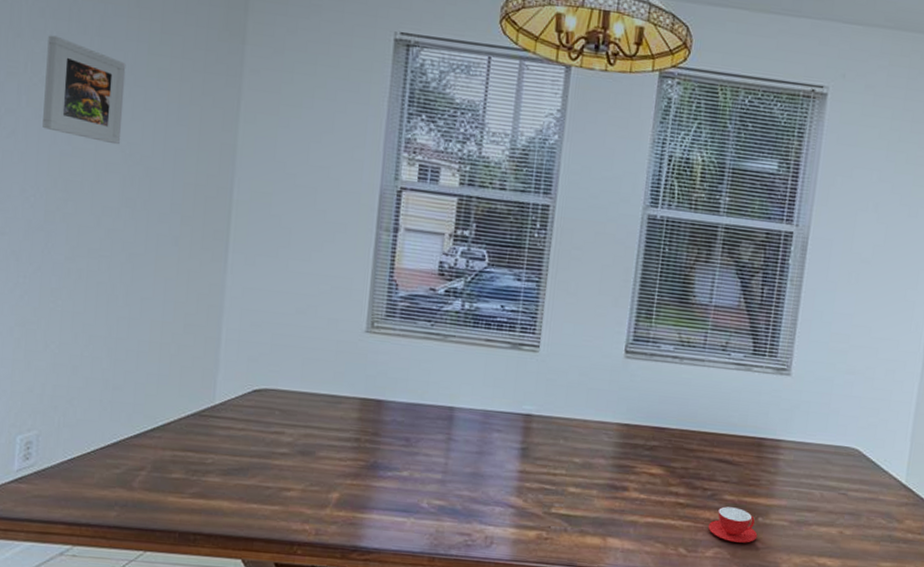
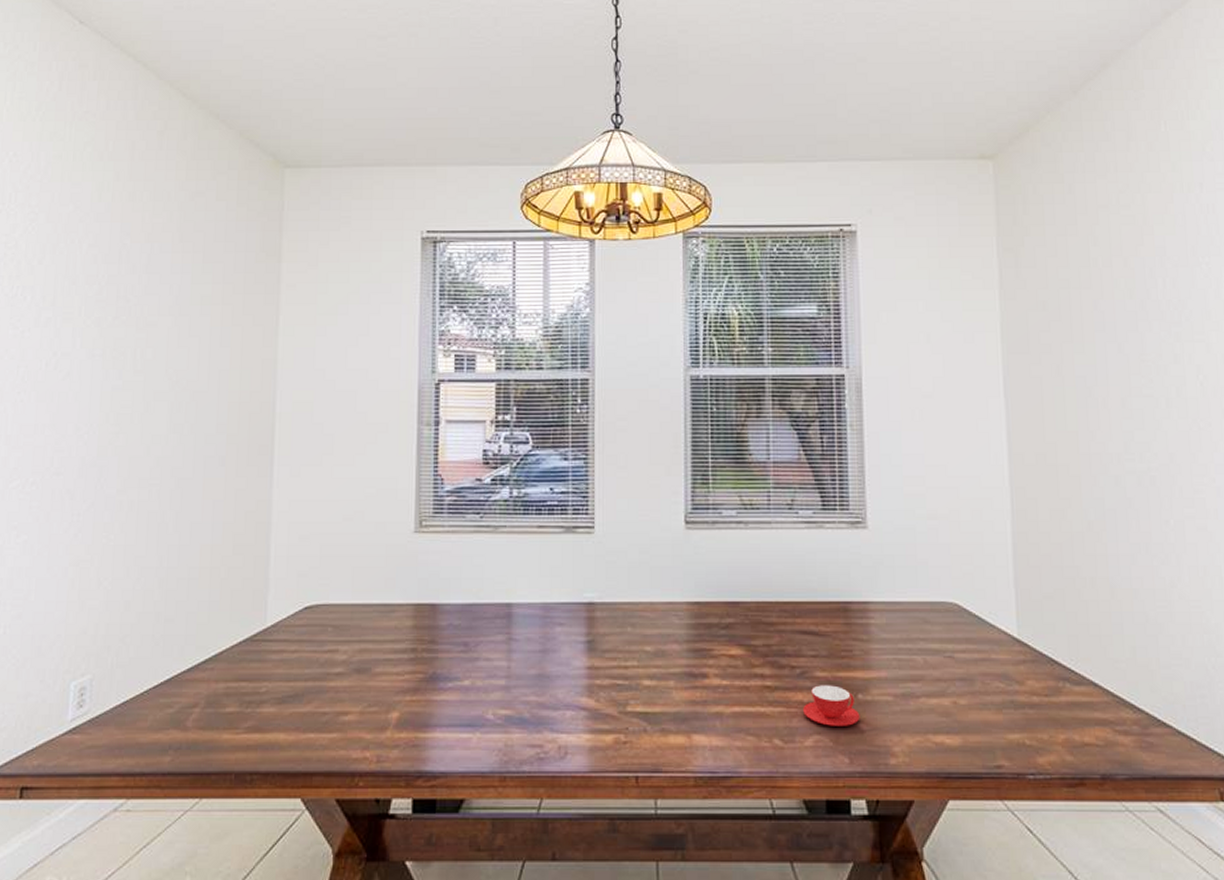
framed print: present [43,35,126,145] -> none [95,279,172,374]

